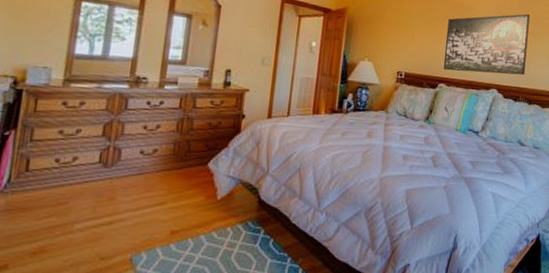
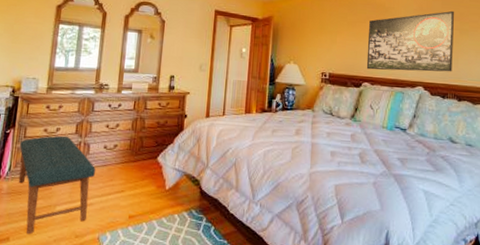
bench: none [21,138,129,260] -> present [18,135,96,235]

